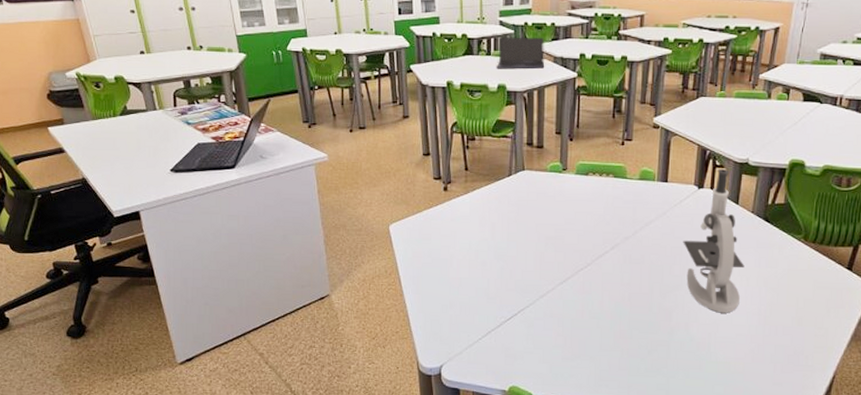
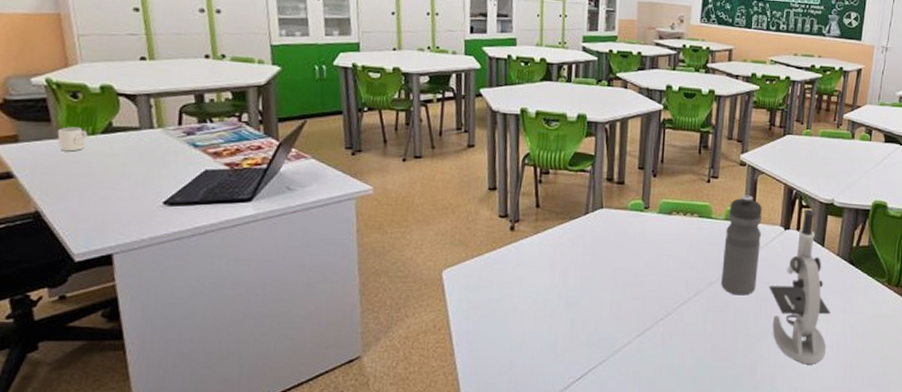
mug: none [89,111,111,131] -> present [57,127,88,152]
laptop: present [497,37,544,69] -> none [577,64,630,99]
water bottle: none [637,156,676,249] -> present [721,195,762,296]

